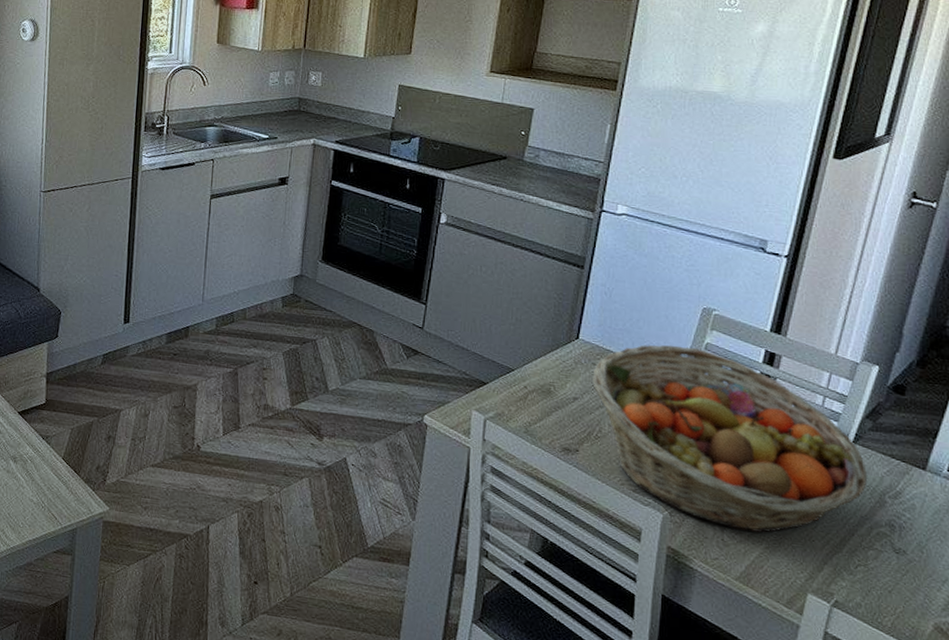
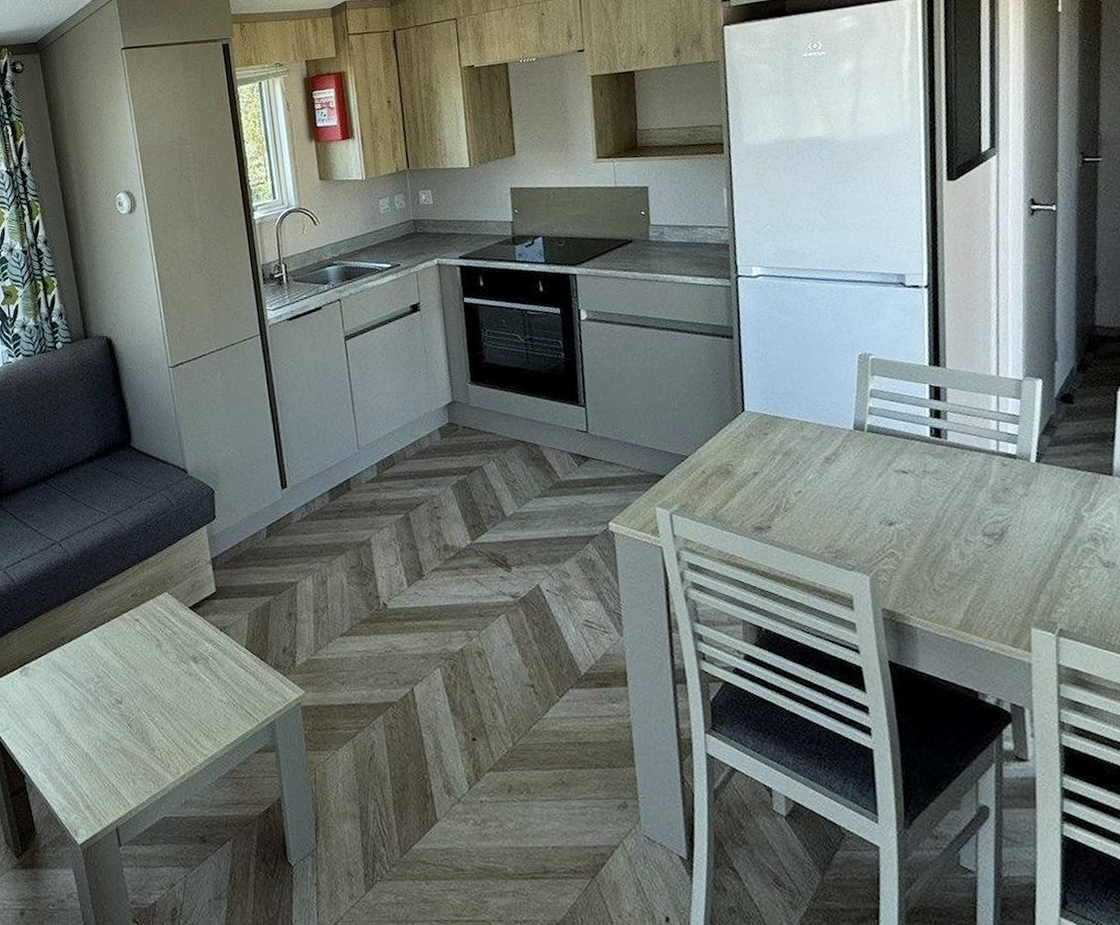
fruit basket: present [592,345,868,533] -> none [767,397,1061,576]

